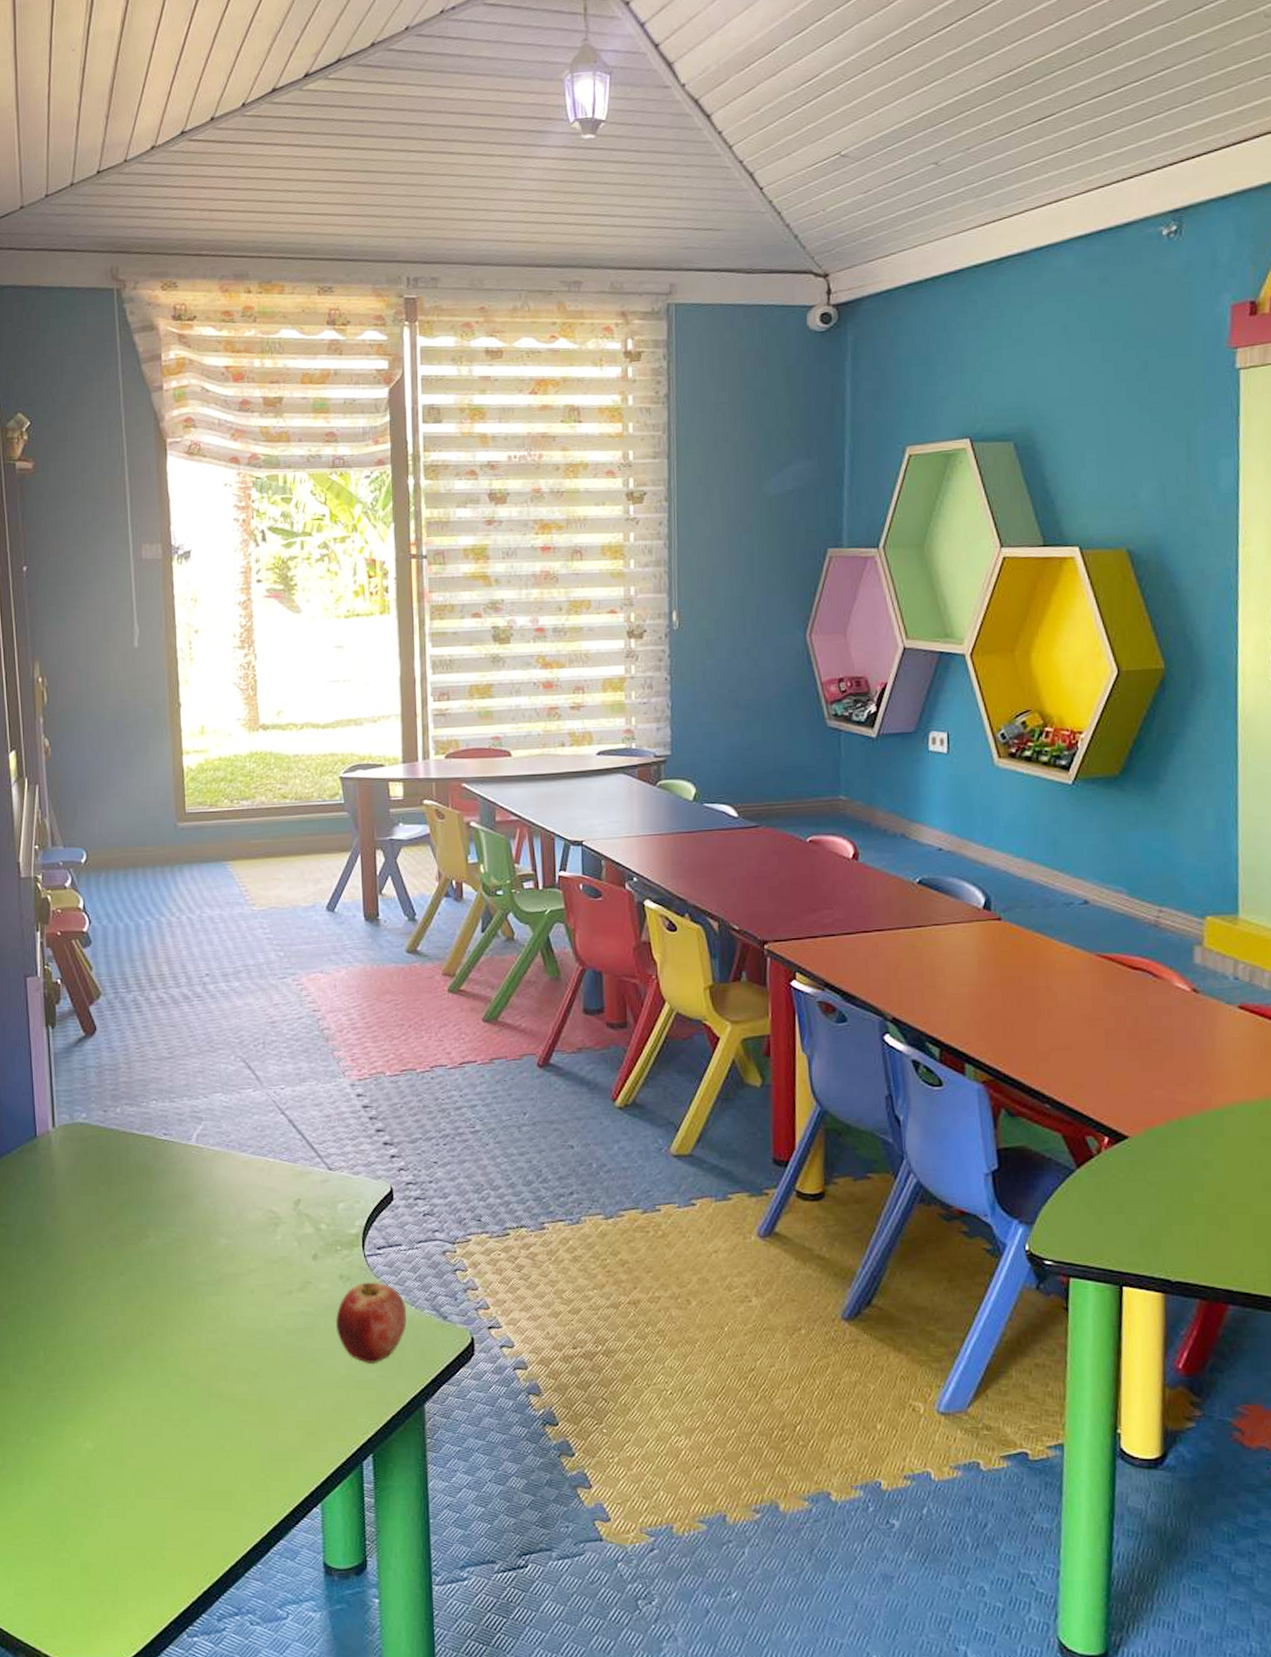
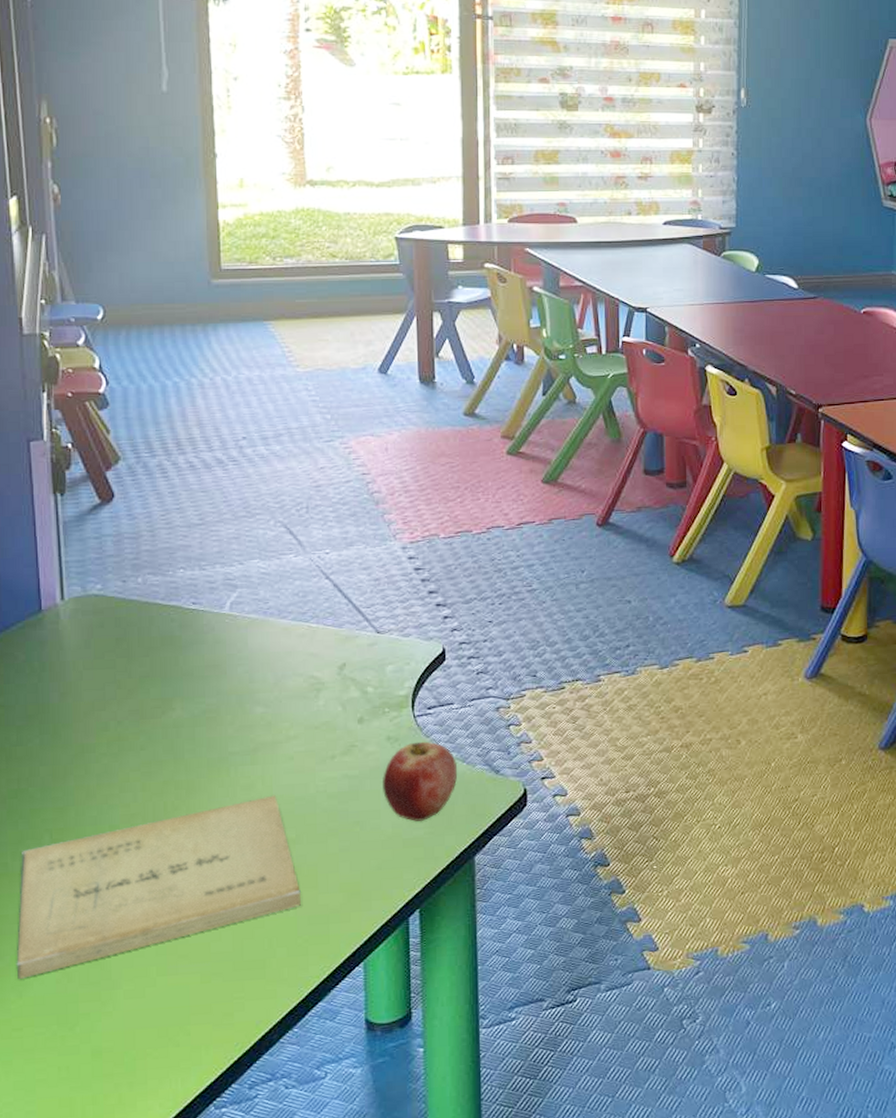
book: none [16,1327,263,1488] -> present [16,795,301,979]

